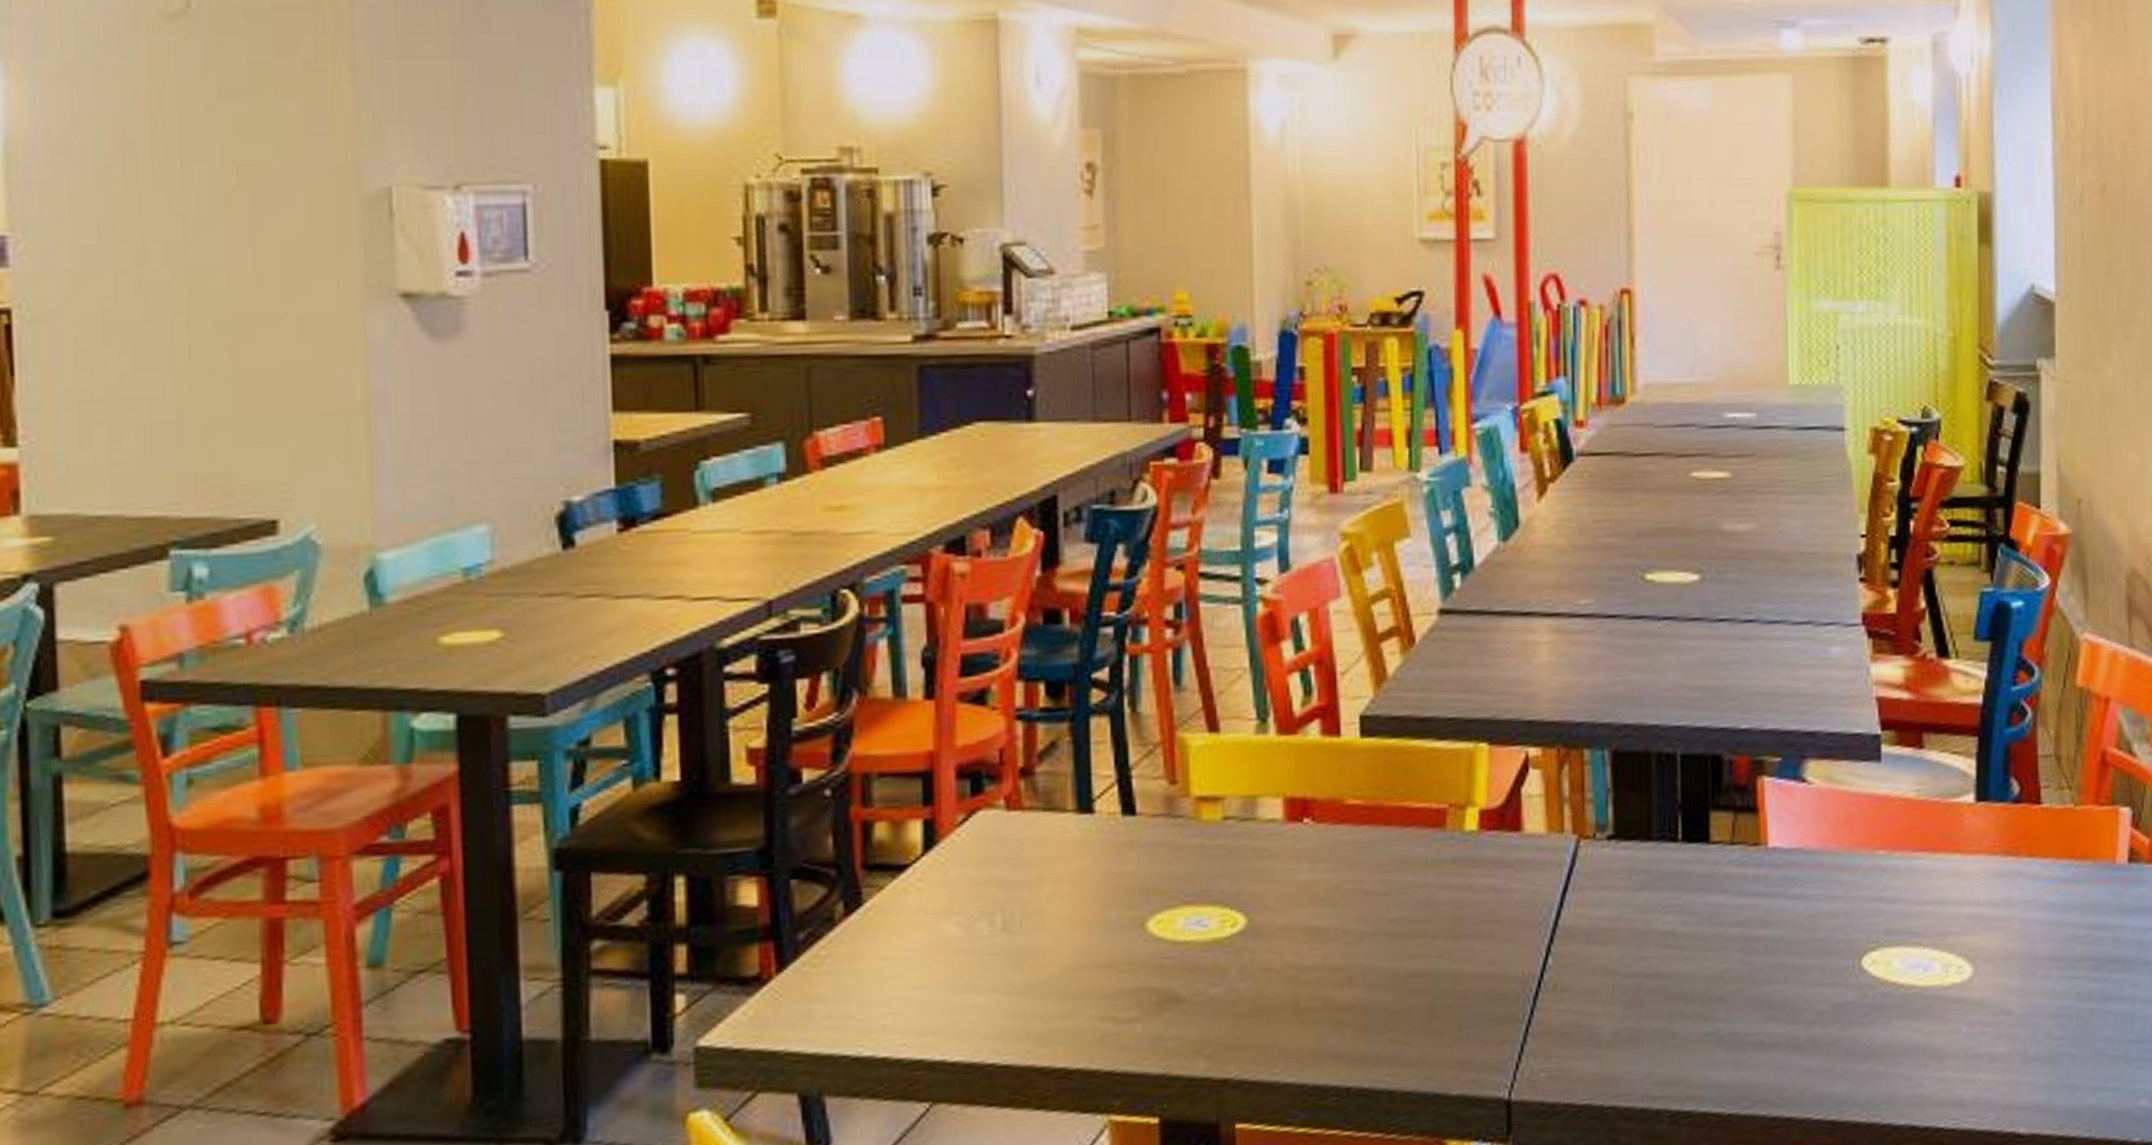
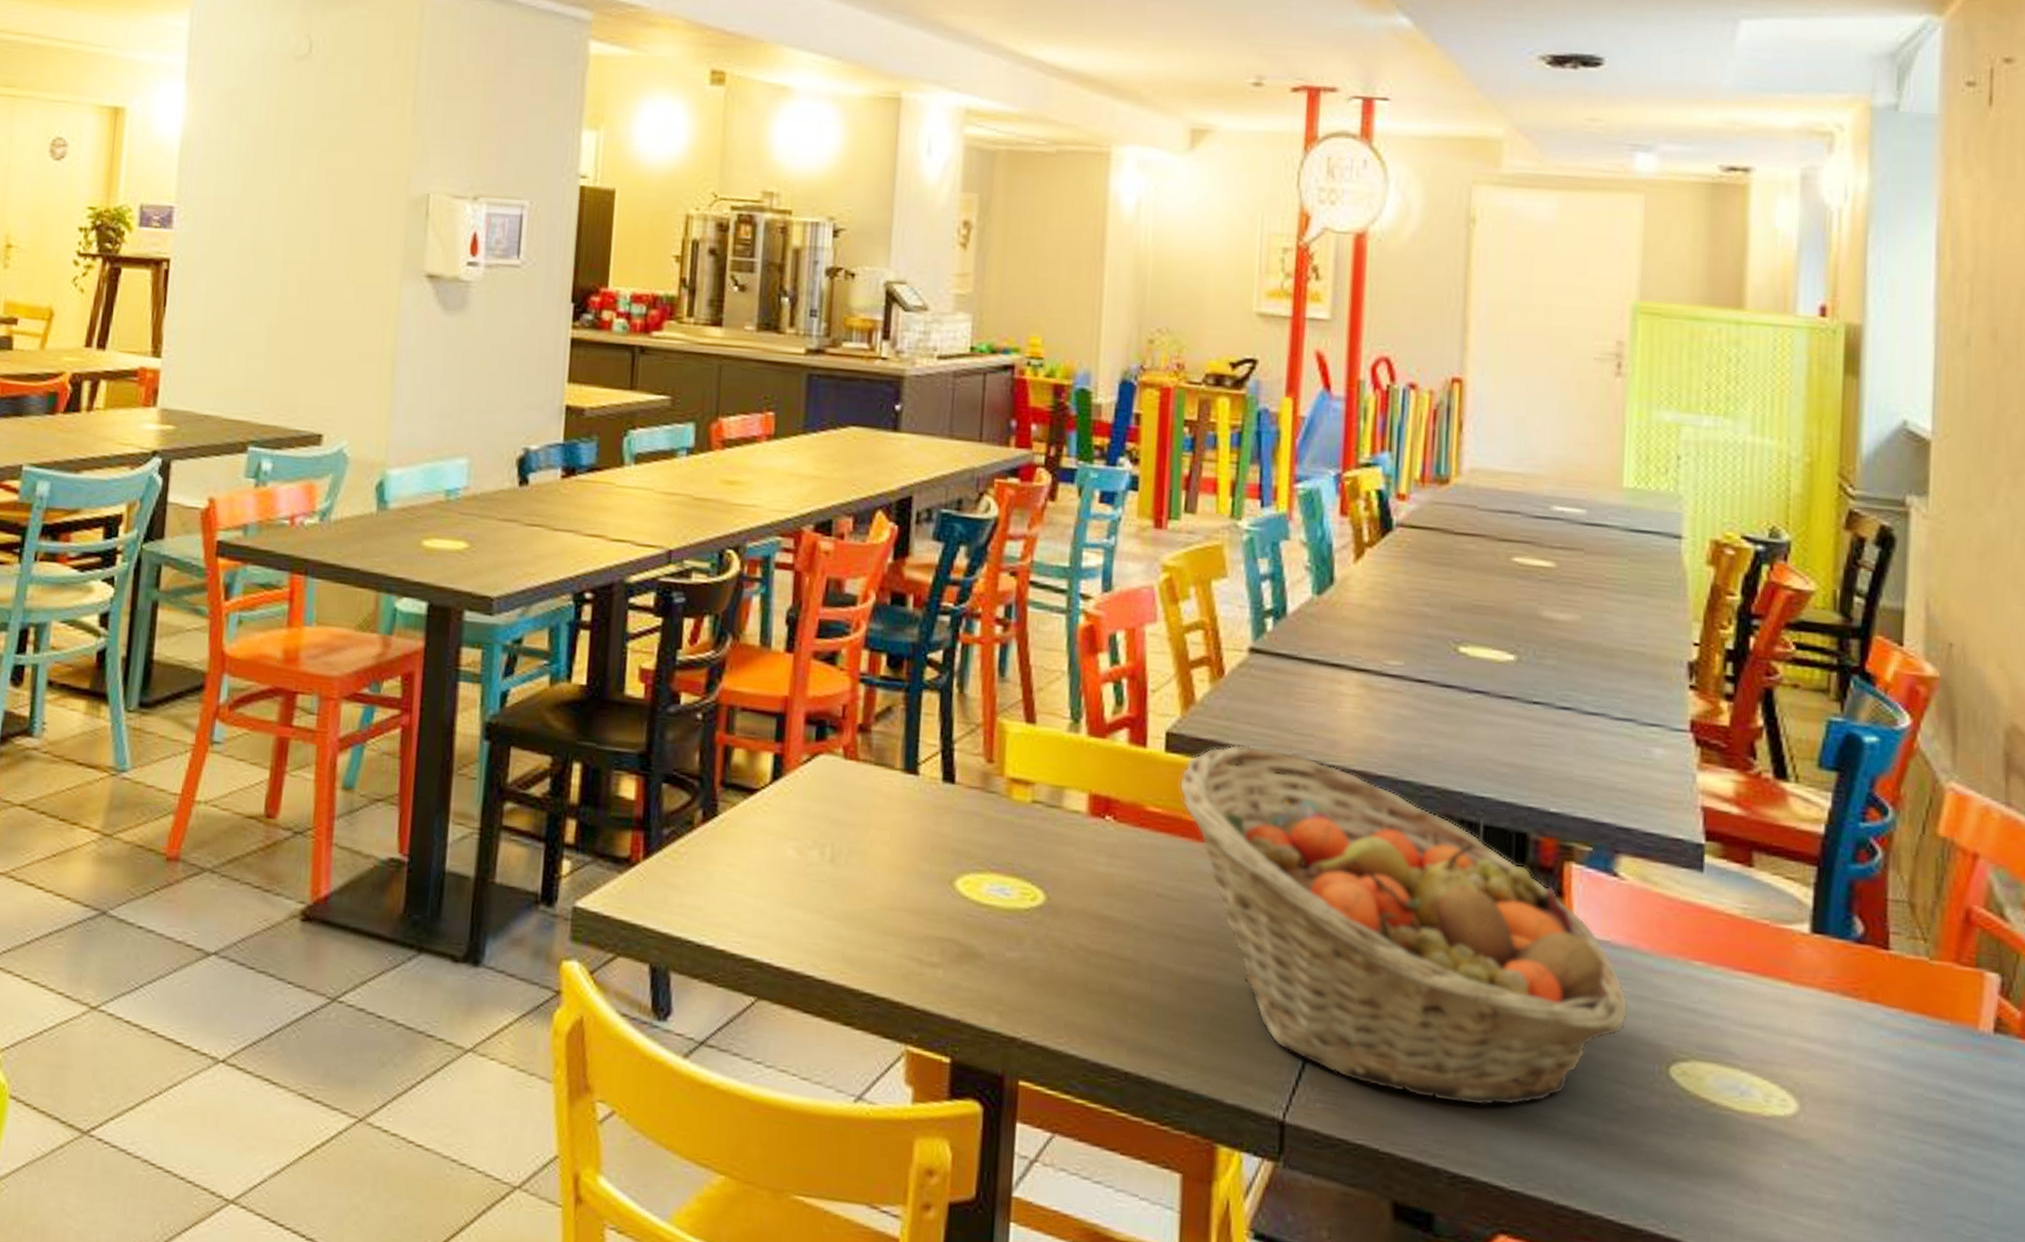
fruit basket: none [1377,713,1823,1043] -> present [1179,744,1629,1106]

